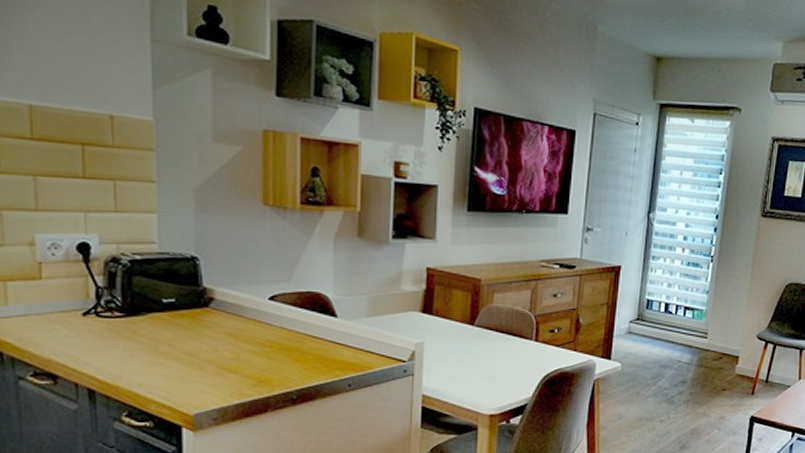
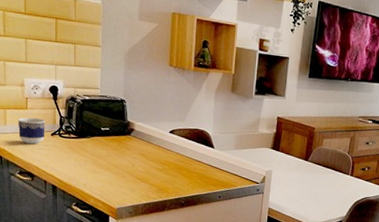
cup: none [27,291,73,331] -> present [18,117,45,145]

